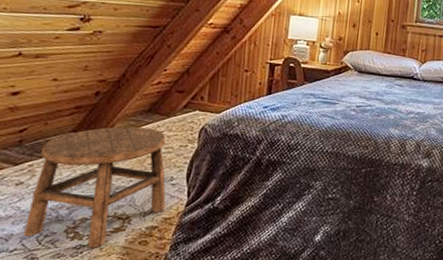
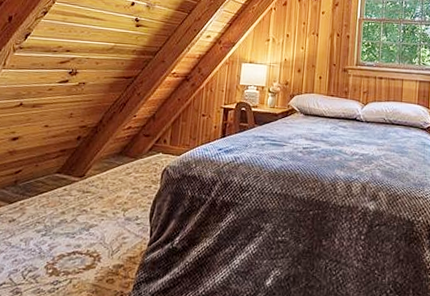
stool: present [23,126,166,248] -> none [11,168,134,285]

